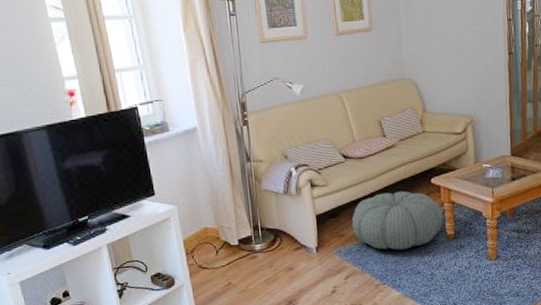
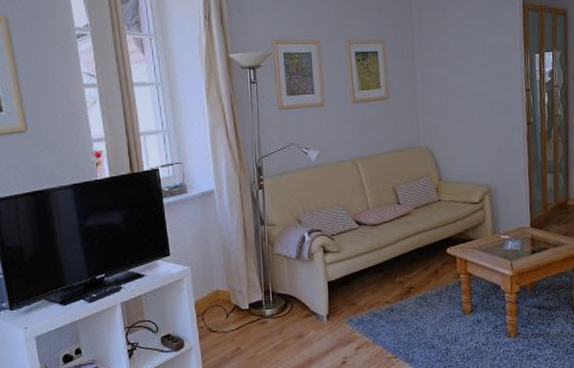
pouf: present [351,191,443,250] -> none [364,260,459,322]

